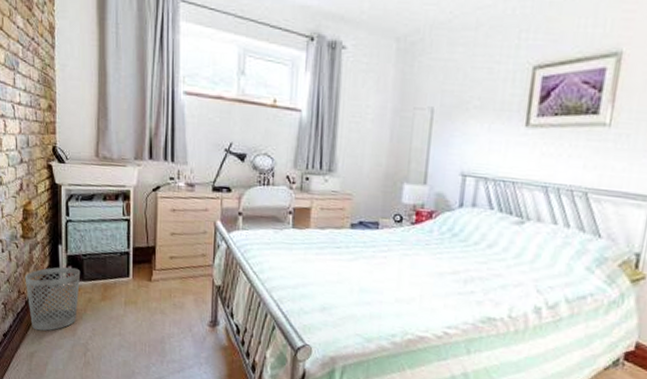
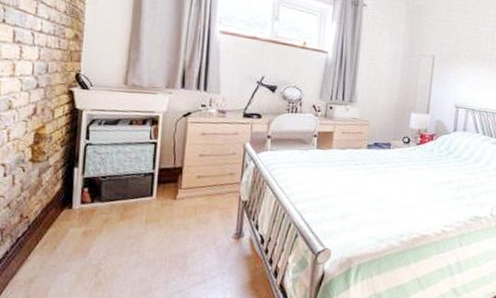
wastebasket: present [24,267,81,331] -> none [30,189,98,255]

